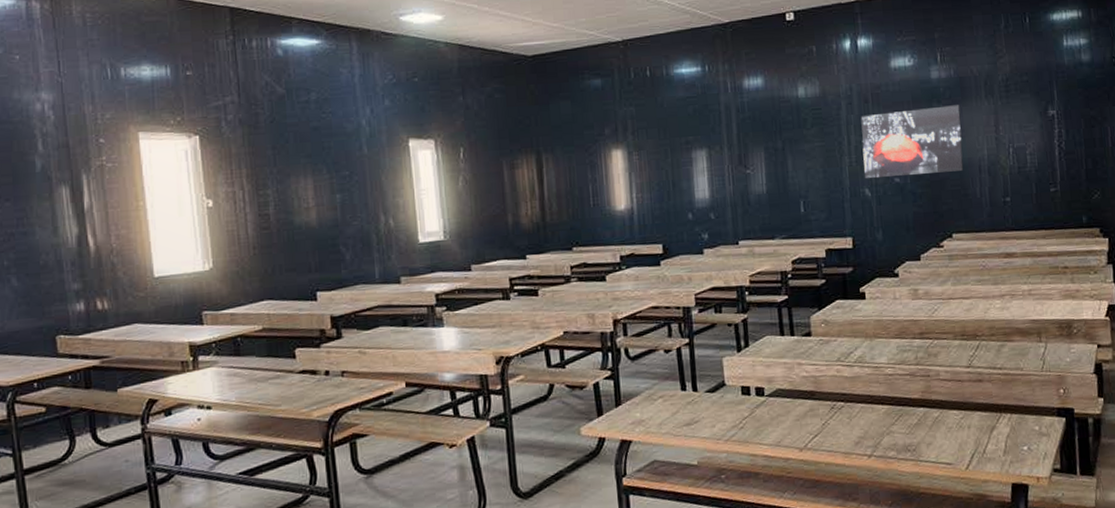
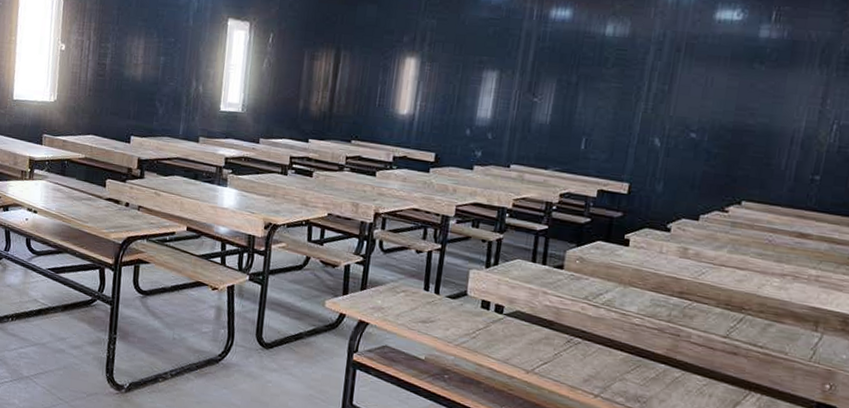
wall art: present [860,105,964,179] -> none [657,64,785,139]

